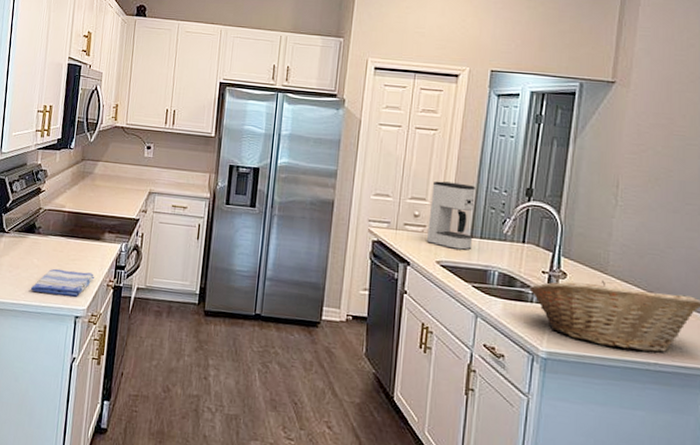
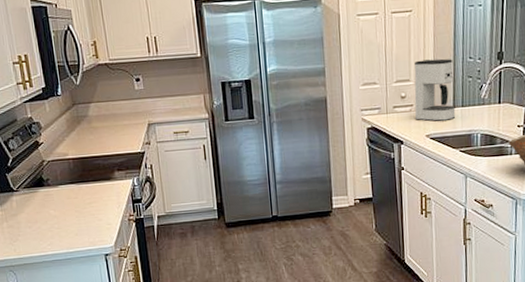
dish towel: present [30,268,94,297] -> none [54,212,114,241]

